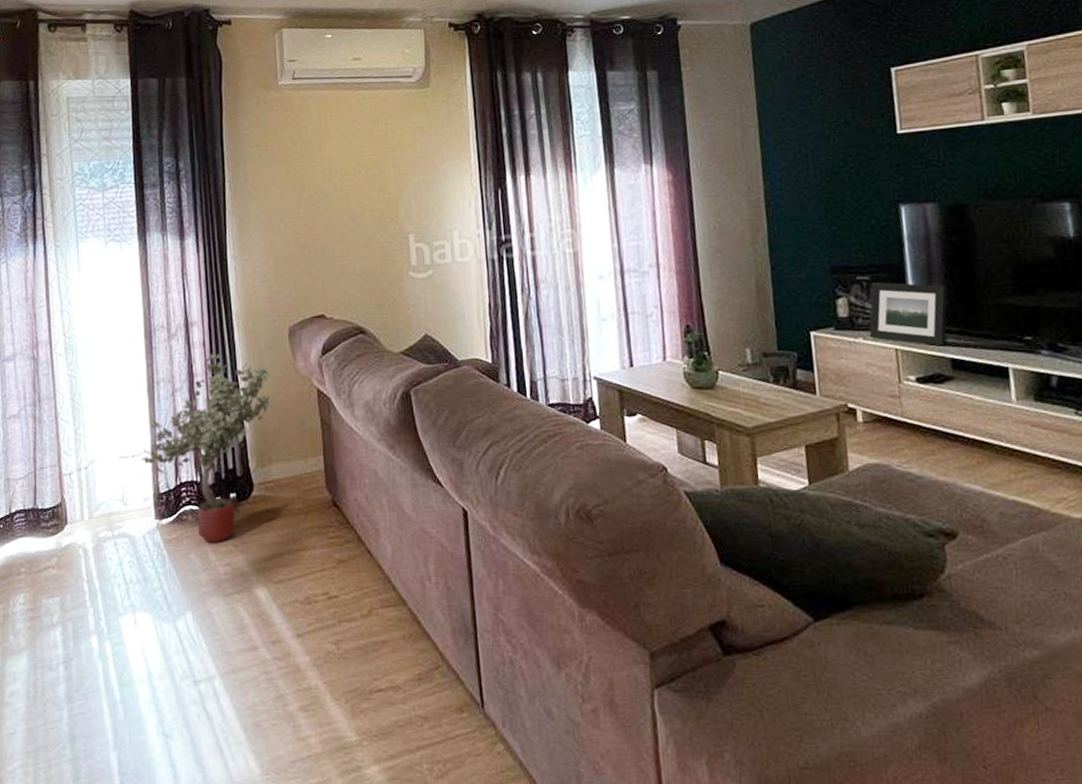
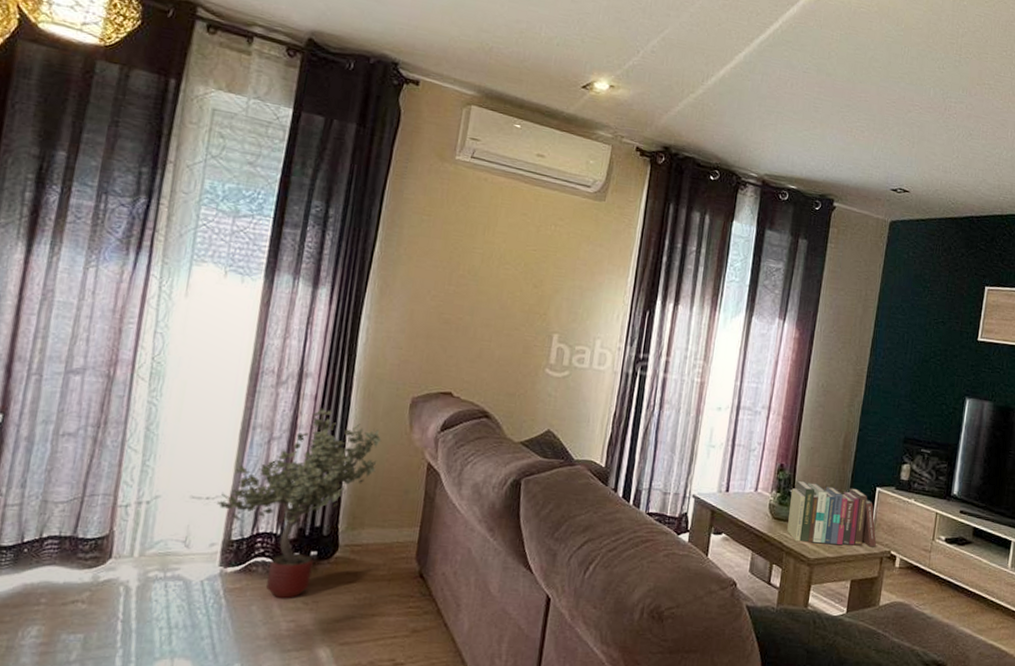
books: none [706,337,827,411] -> present [787,480,877,547]
picture frame: present [869,281,947,346] -> none [919,455,984,517]

